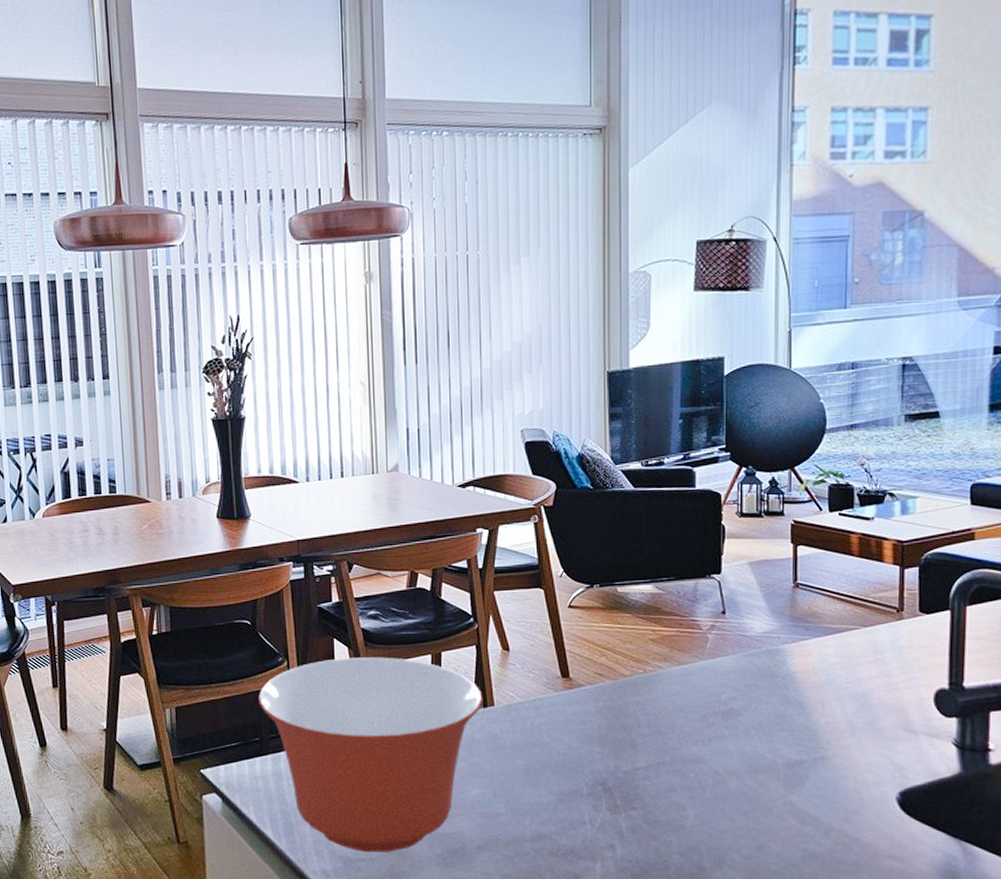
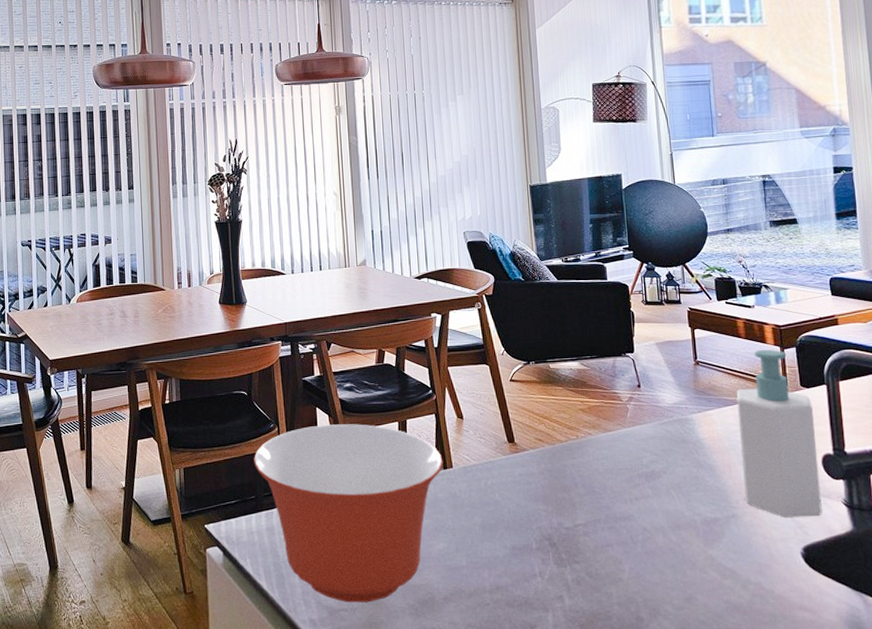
soap bottle: none [838,569,931,759] -> present [736,349,822,517]

